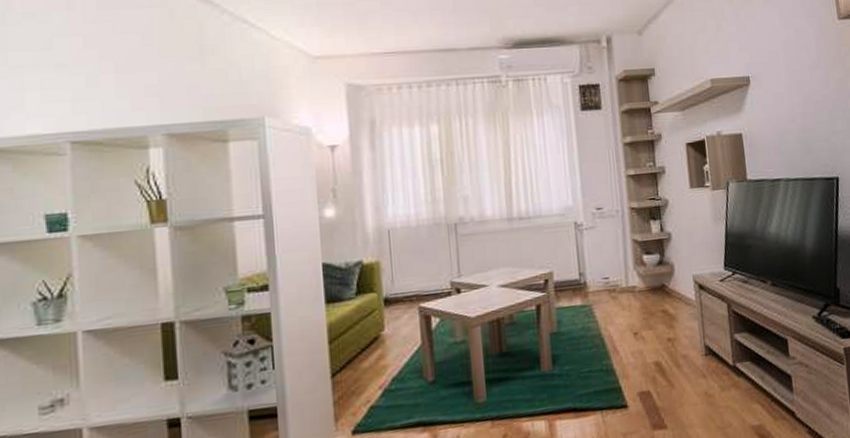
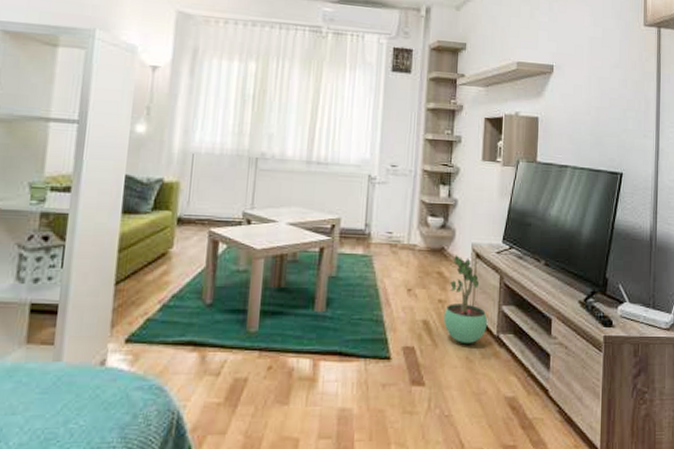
potted plant: none [675,290,722,379] -> present [443,255,487,343]

